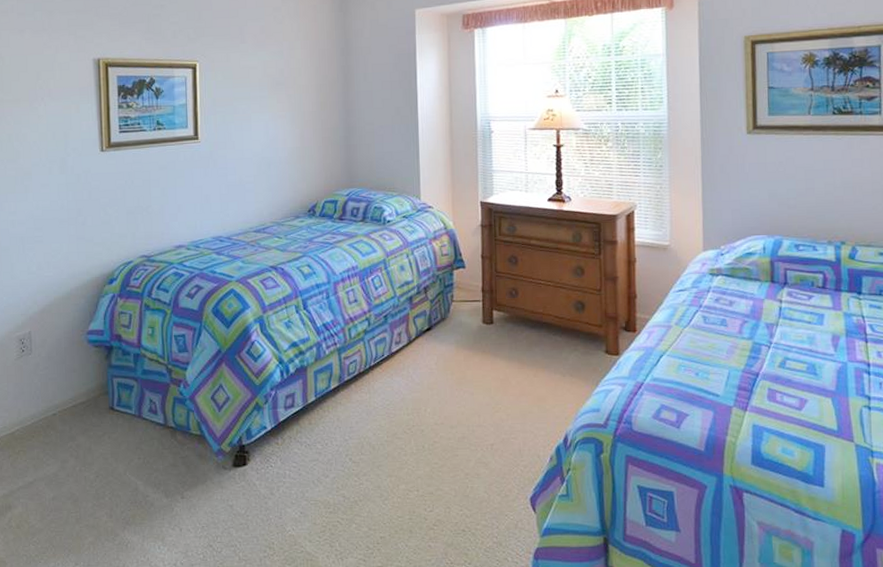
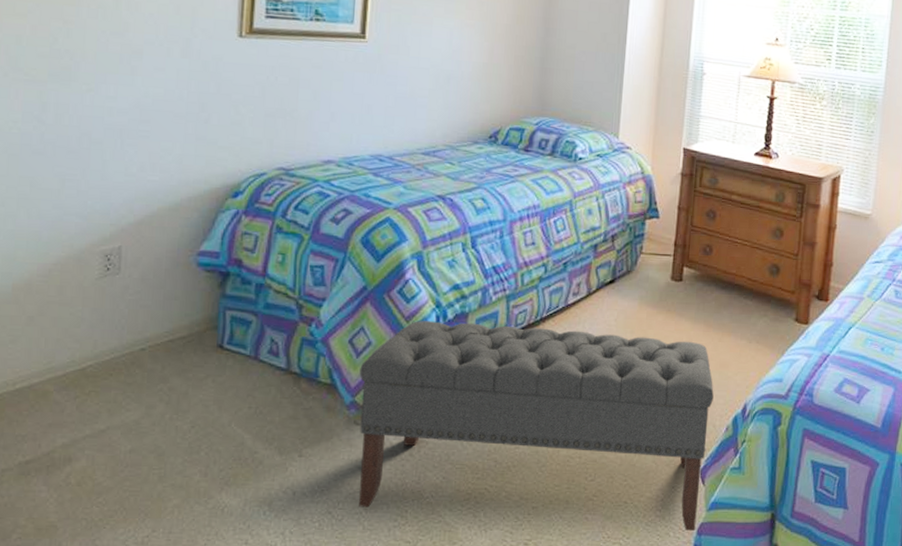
bench: none [222,375,535,557] -> present [359,321,714,532]

